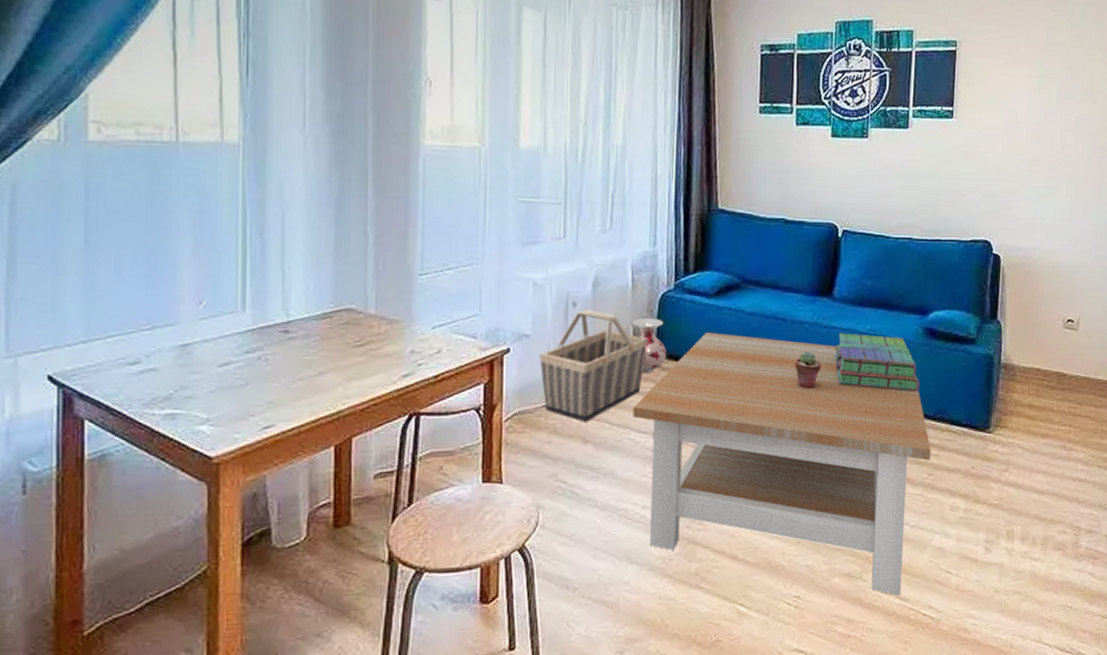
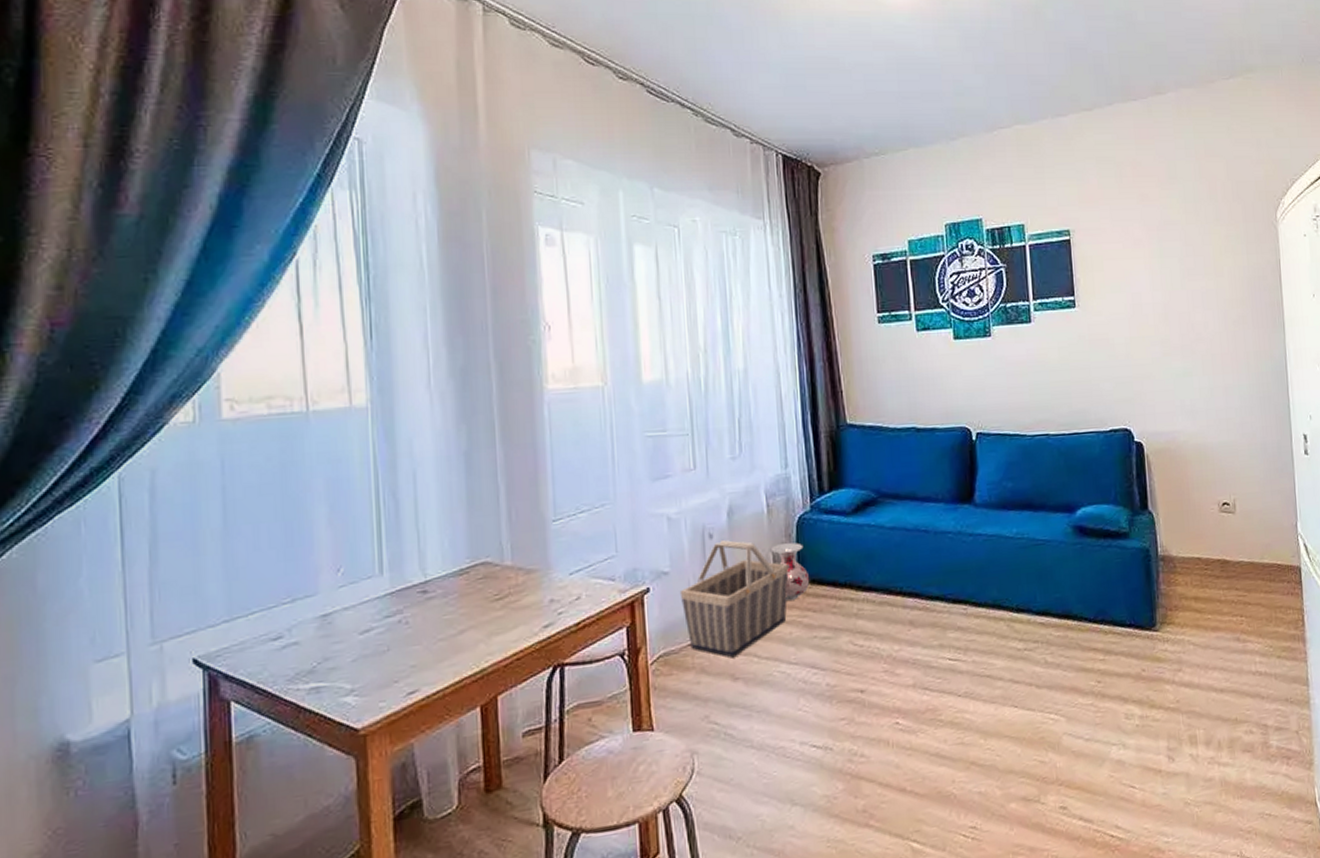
coffee table: present [633,332,931,596] -> none [780,551,1097,817]
potted succulent: present [795,351,822,389] -> none [942,562,971,602]
stack of books: present [834,333,919,391] -> none [982,538,1076,595]

